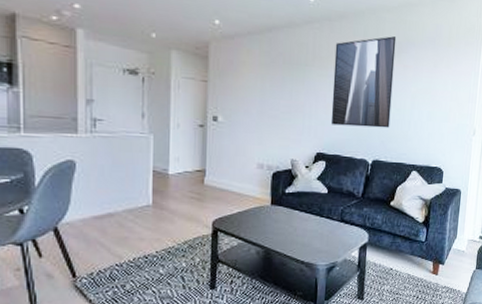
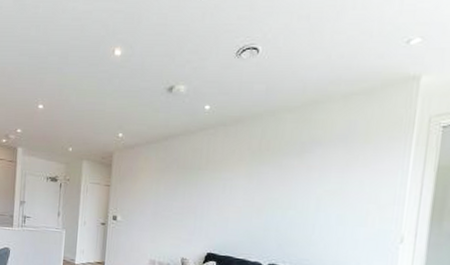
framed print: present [330,36,397,128] -> none [223,136,299,232]

